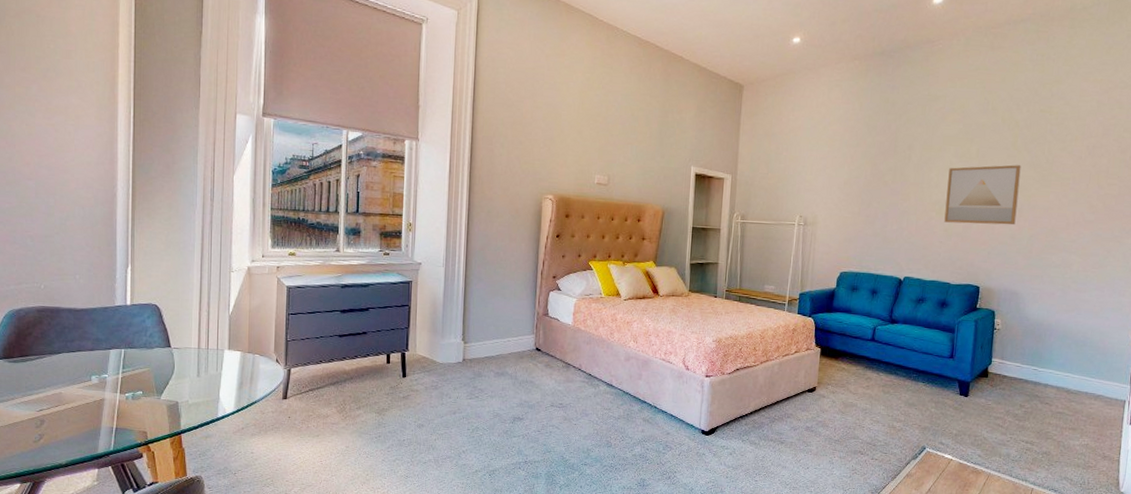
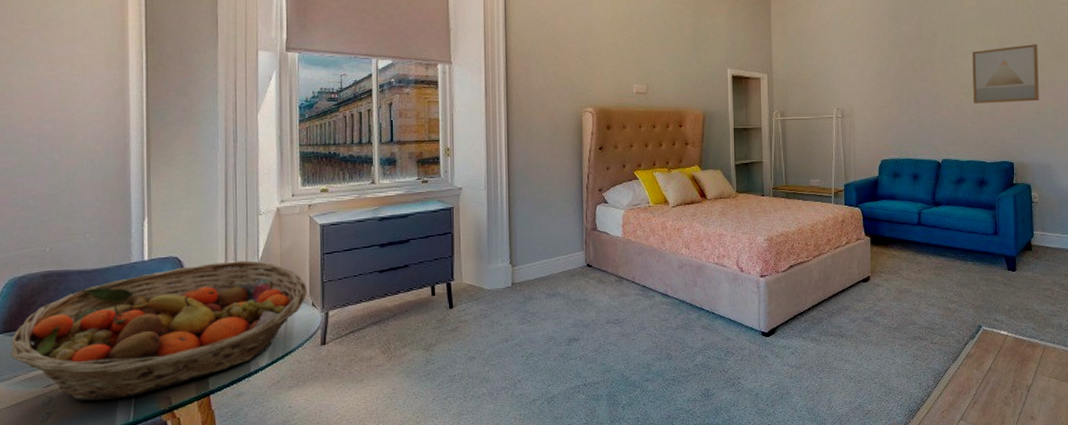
fruit basket: none [8,313,273,429] -> present [10,260,308,402]

